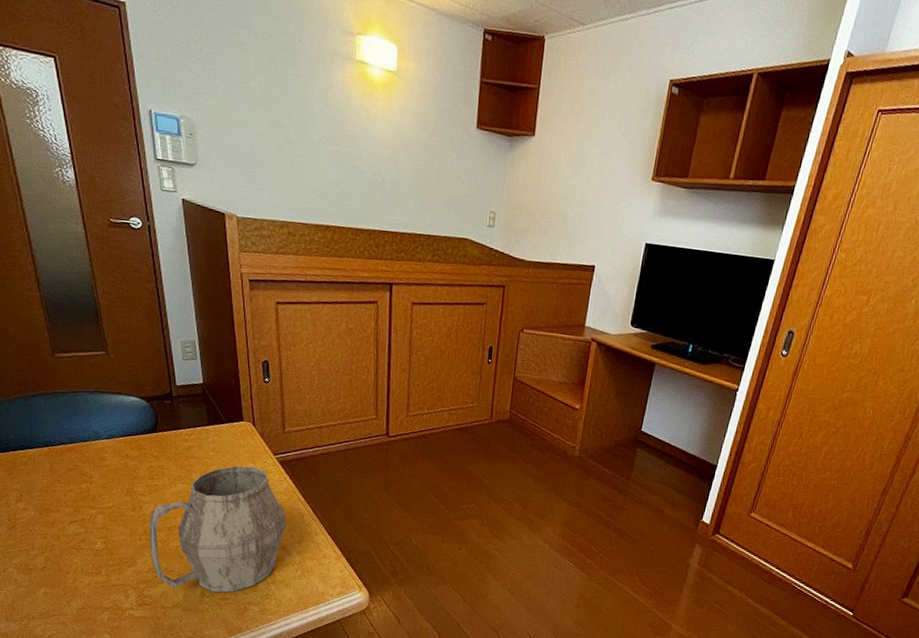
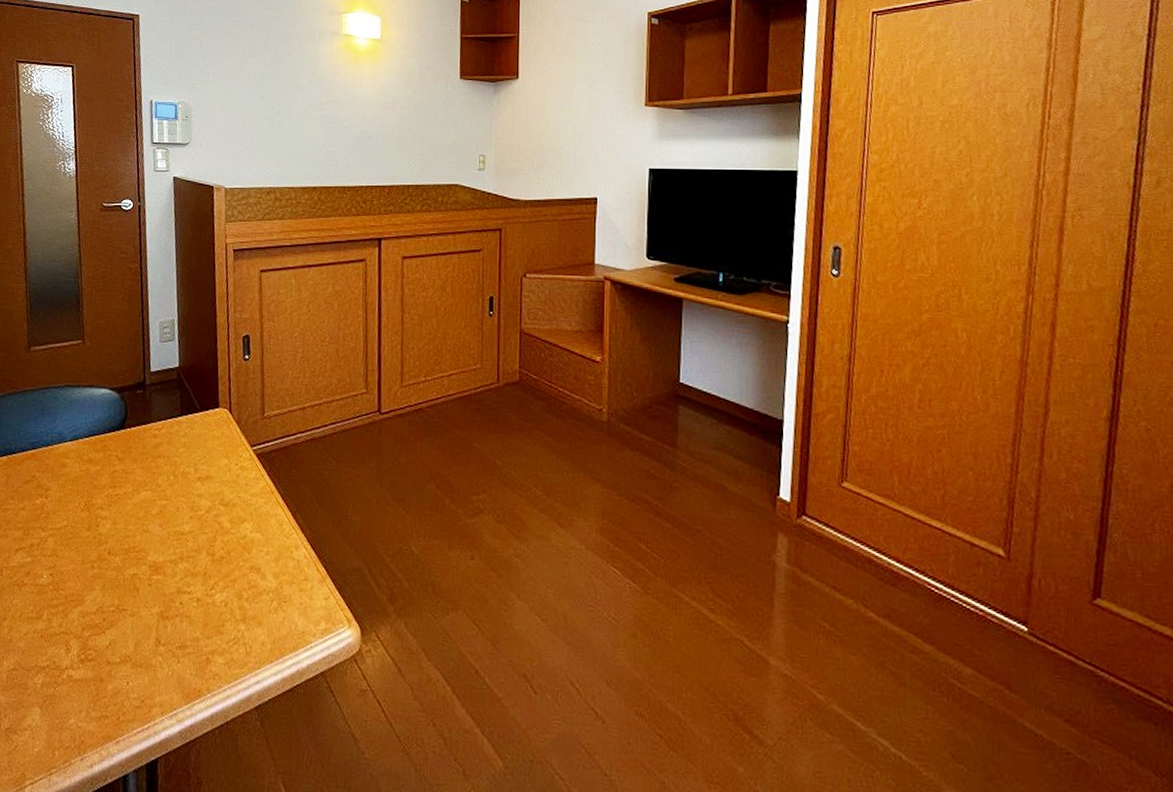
mug: present [149,465,287,593] -> none [101,463,263,638]

